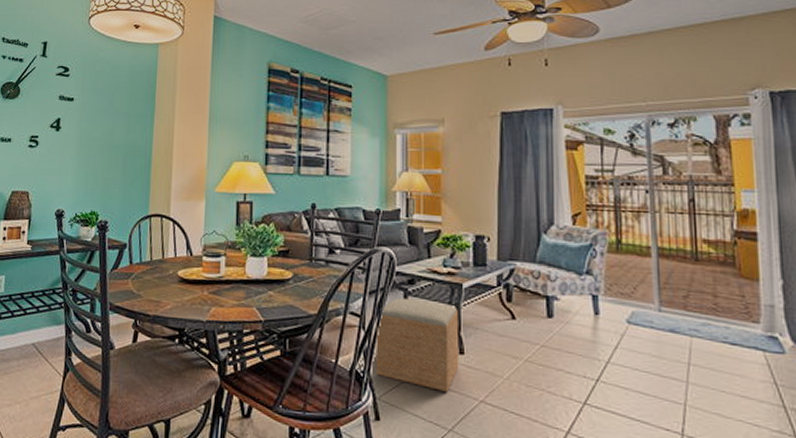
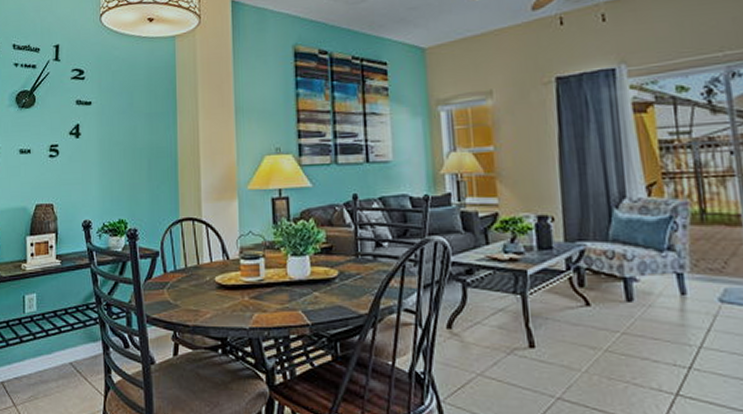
ottoman: present [375,298,459,393] -> none [434,290,531,391]

